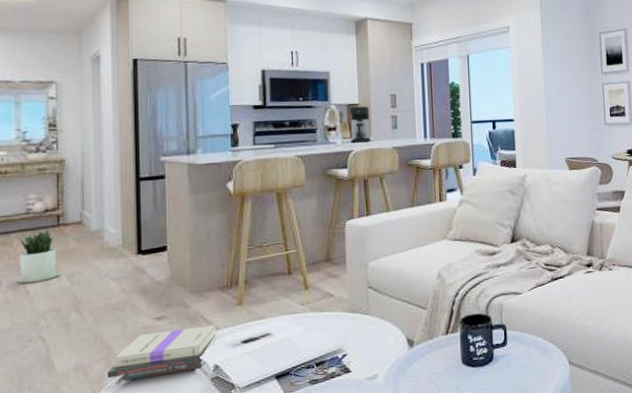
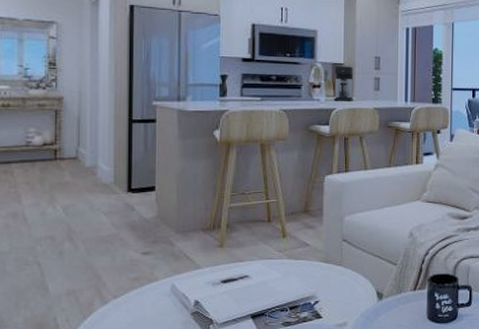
planter: present [16,229,61,284] -> none [15,162,57,211]
books: present [107,324,217,381] -> none [96,263,199,308]

